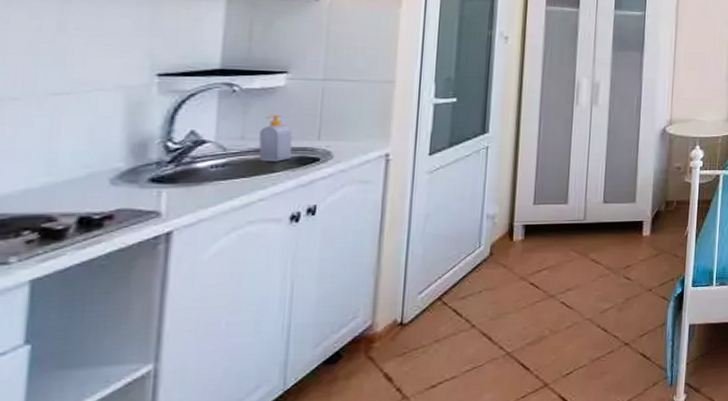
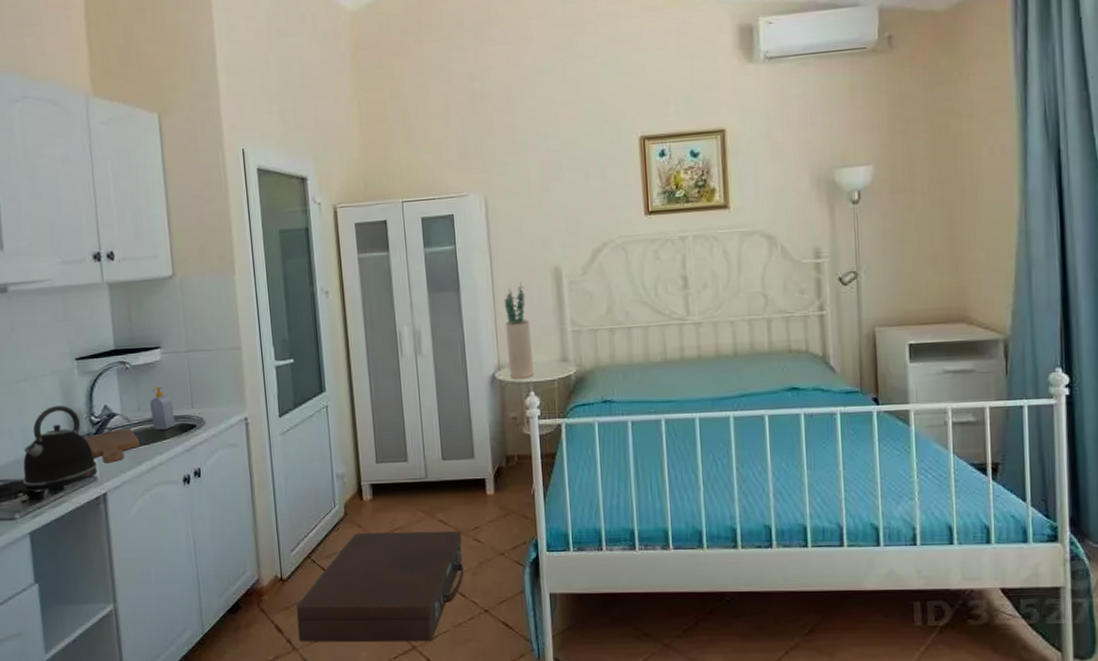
kettle: none [34,126,165,229] -> present [23,405,98,492]
cutting board: none [149,158,236,197] -> present [83,428,141,463]
briefcase: none [411,269,613,390] -> present [296,530,464,643]
vase: none [679,50,704,135] -> present [504,281,535,380]

